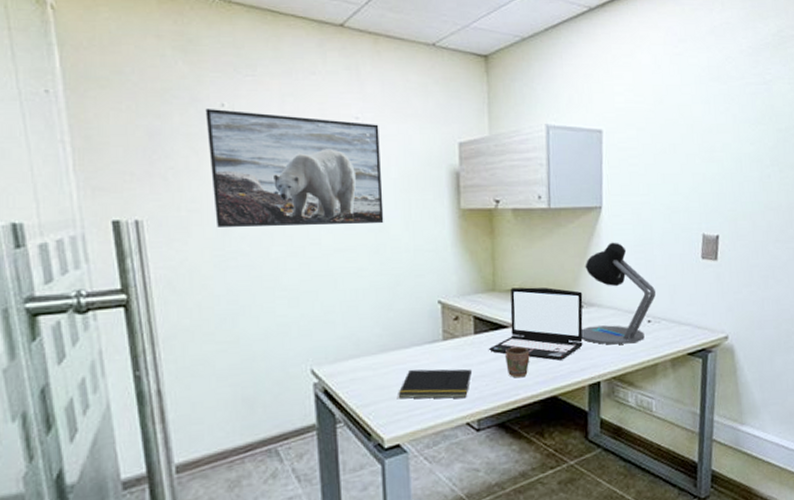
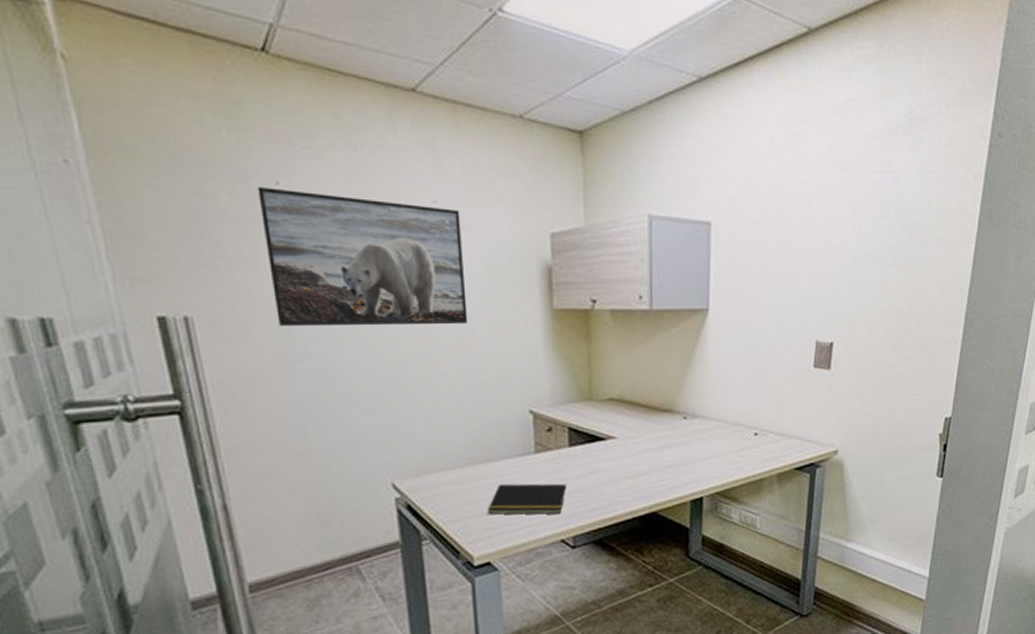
laptop: present [488,287,583,361] -> none [584,396,686,475]
mug: present [506,346,530,378] -> none [603,460,629,494]
desk lamp: present [581,242,656,345] -> none [683,348,763,459]

